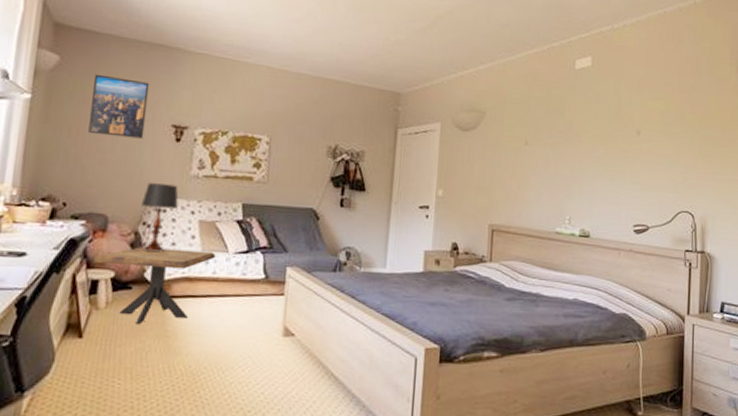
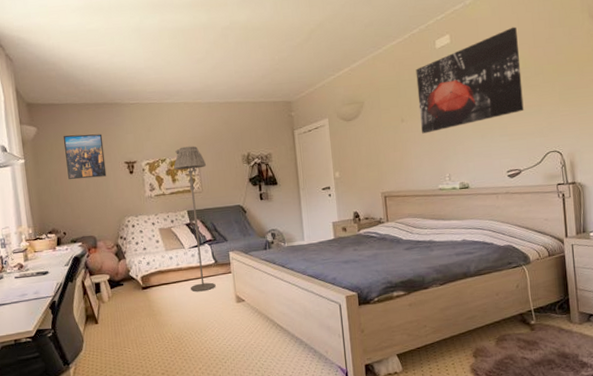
side table: present [93,247,216,325] -> none [93,250,176,310]
table lamp: present [142,183,179,251] -> none [116,206,142,257]
floor lamp: none [225,120,280,315] -> present [174,146,216,292]
wall art: none [546,64,663,164] -> present [416,27,524,134]

